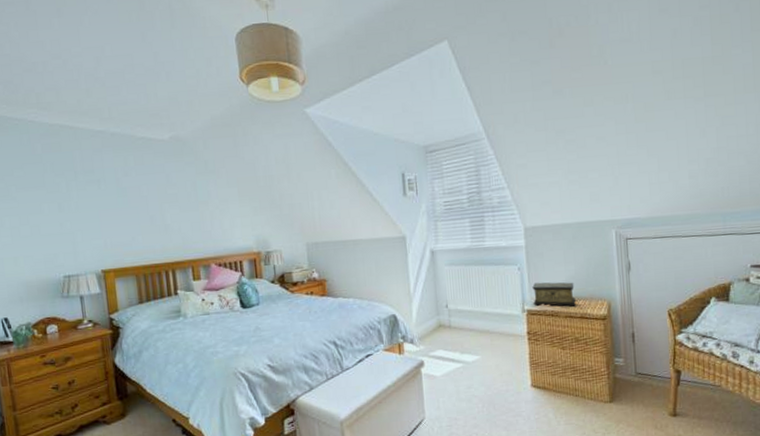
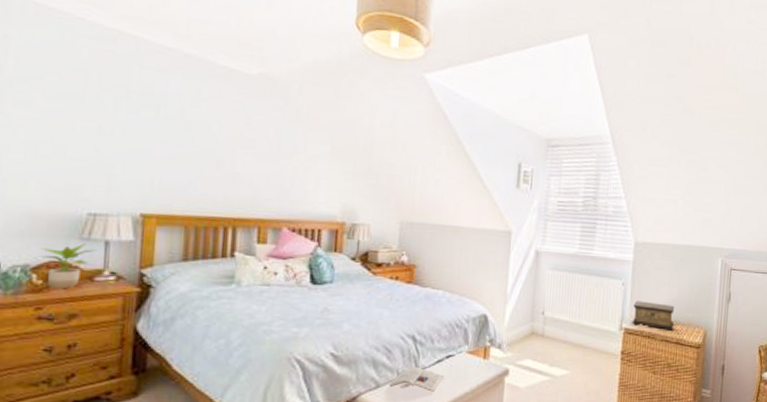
potted plant: none [35,300,75,340] -> present [40,243,96,290]
magazine: none [321,367,367,388] -> present [389,366,444,392]

